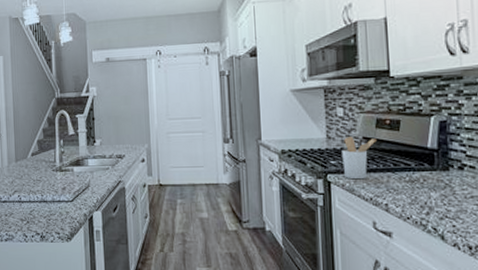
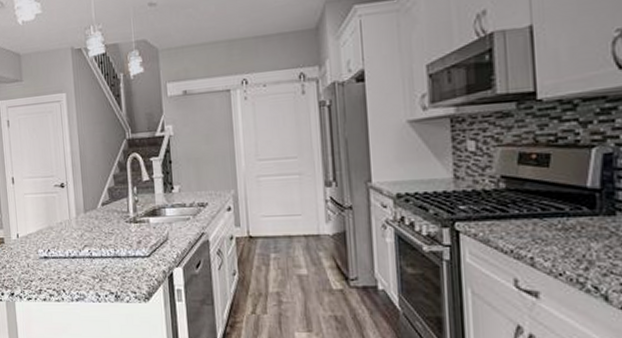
utensil holder: present [342,137,376,180] -> none [473,176,519,228]

